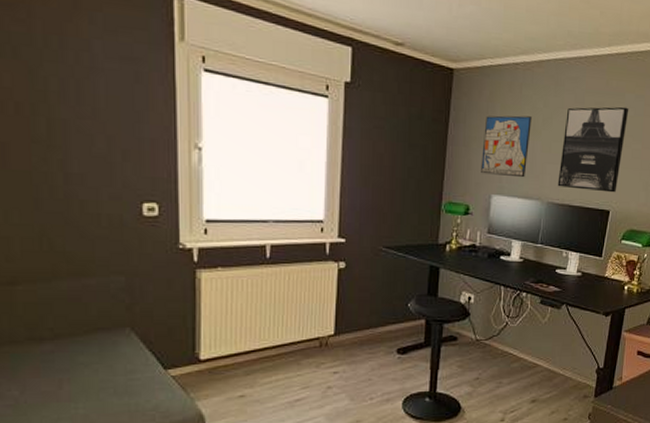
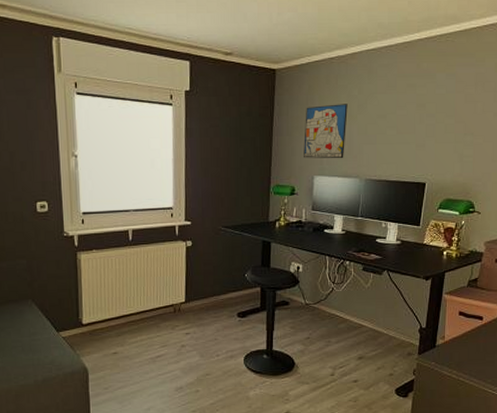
wall art: present [557,107,629,193] -> none [374,86,441,166]

